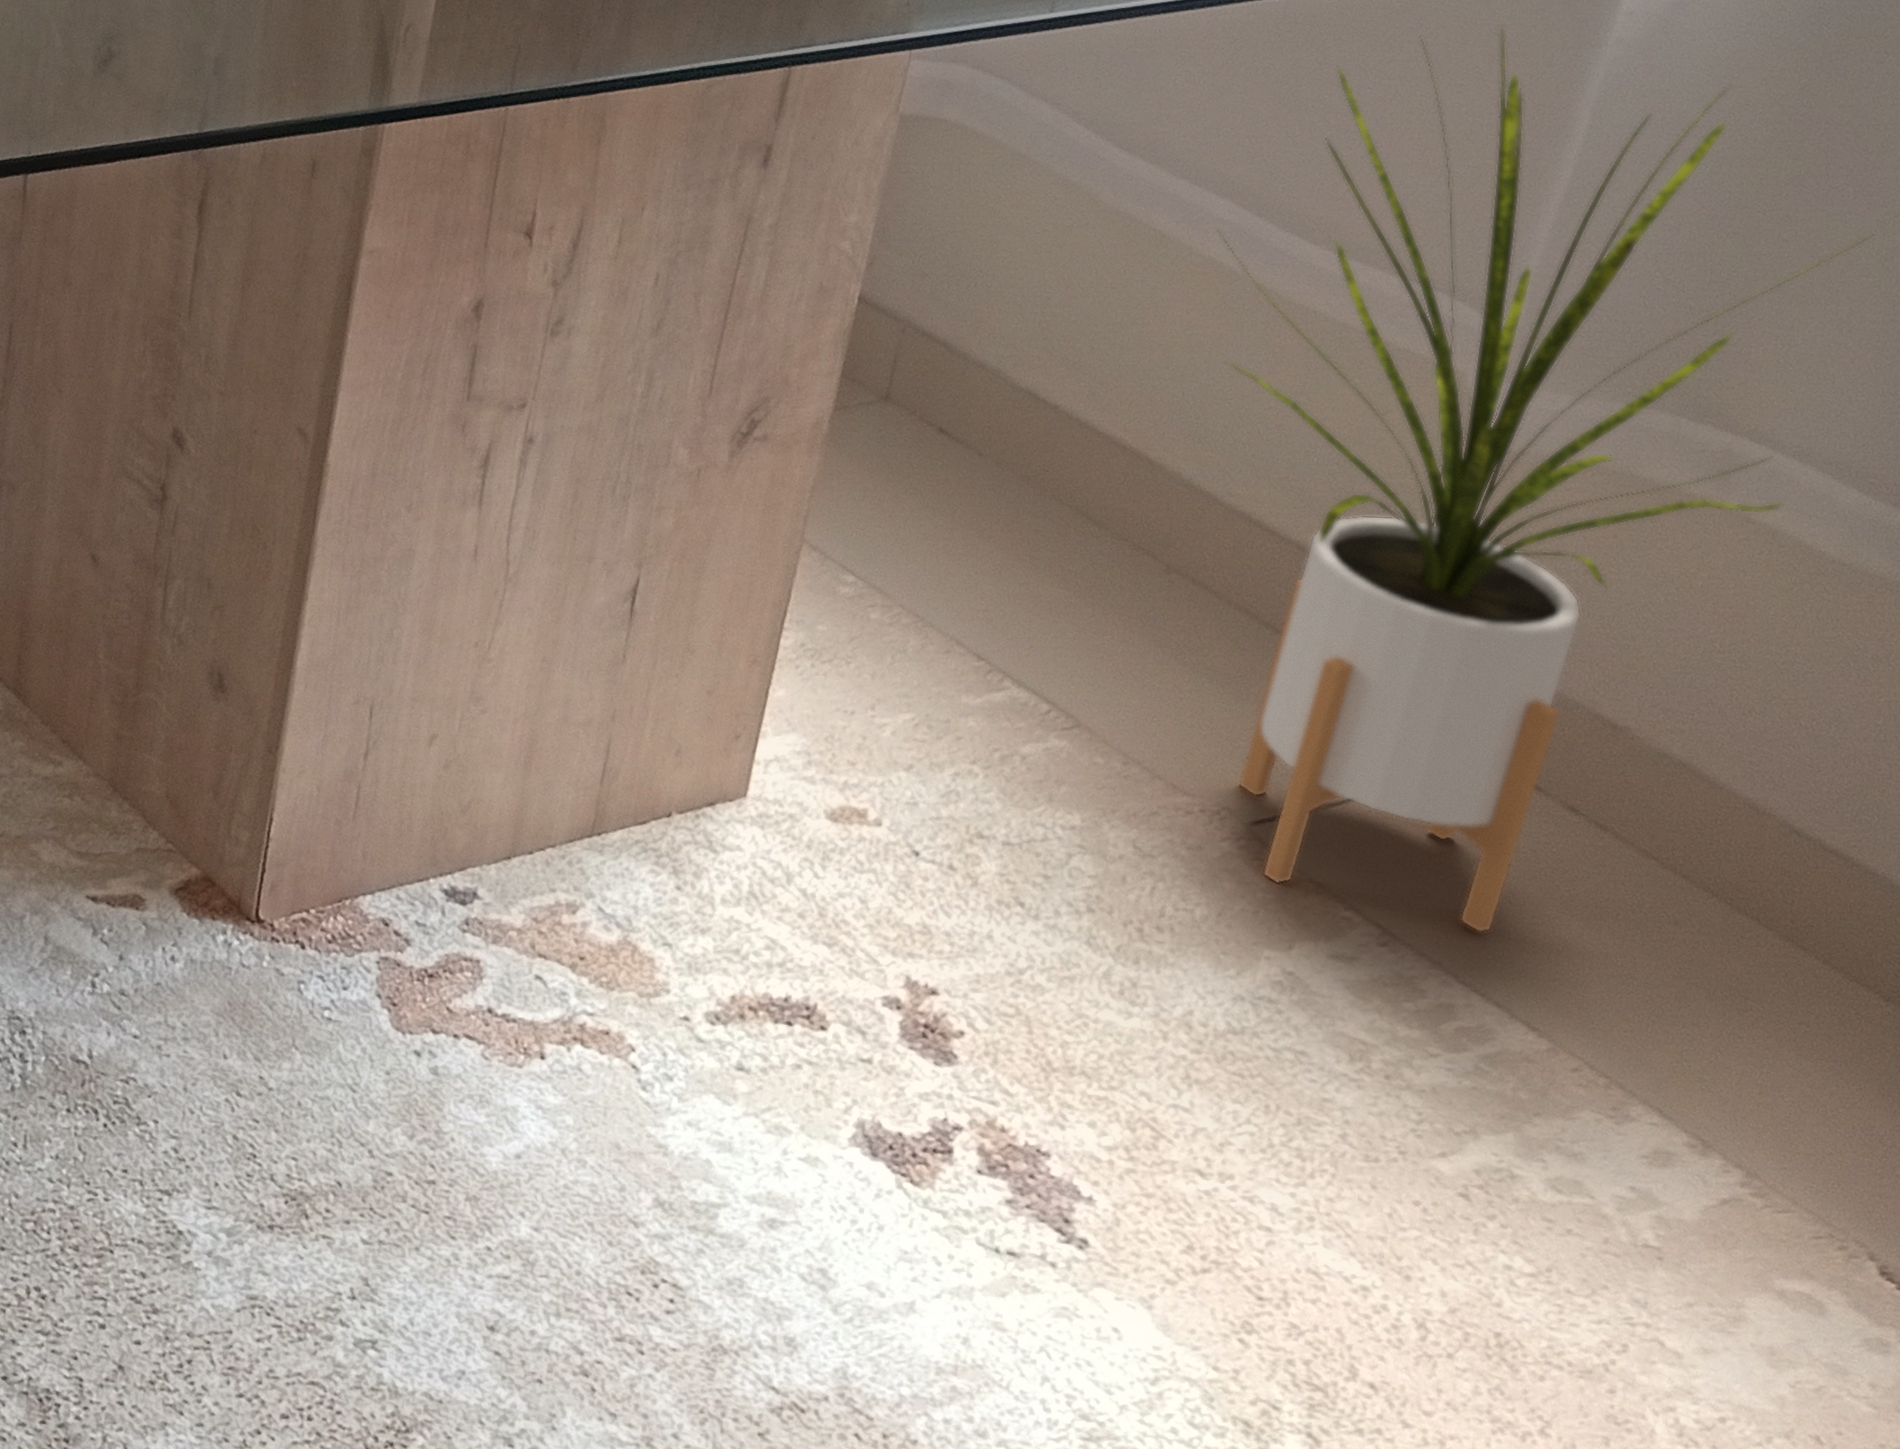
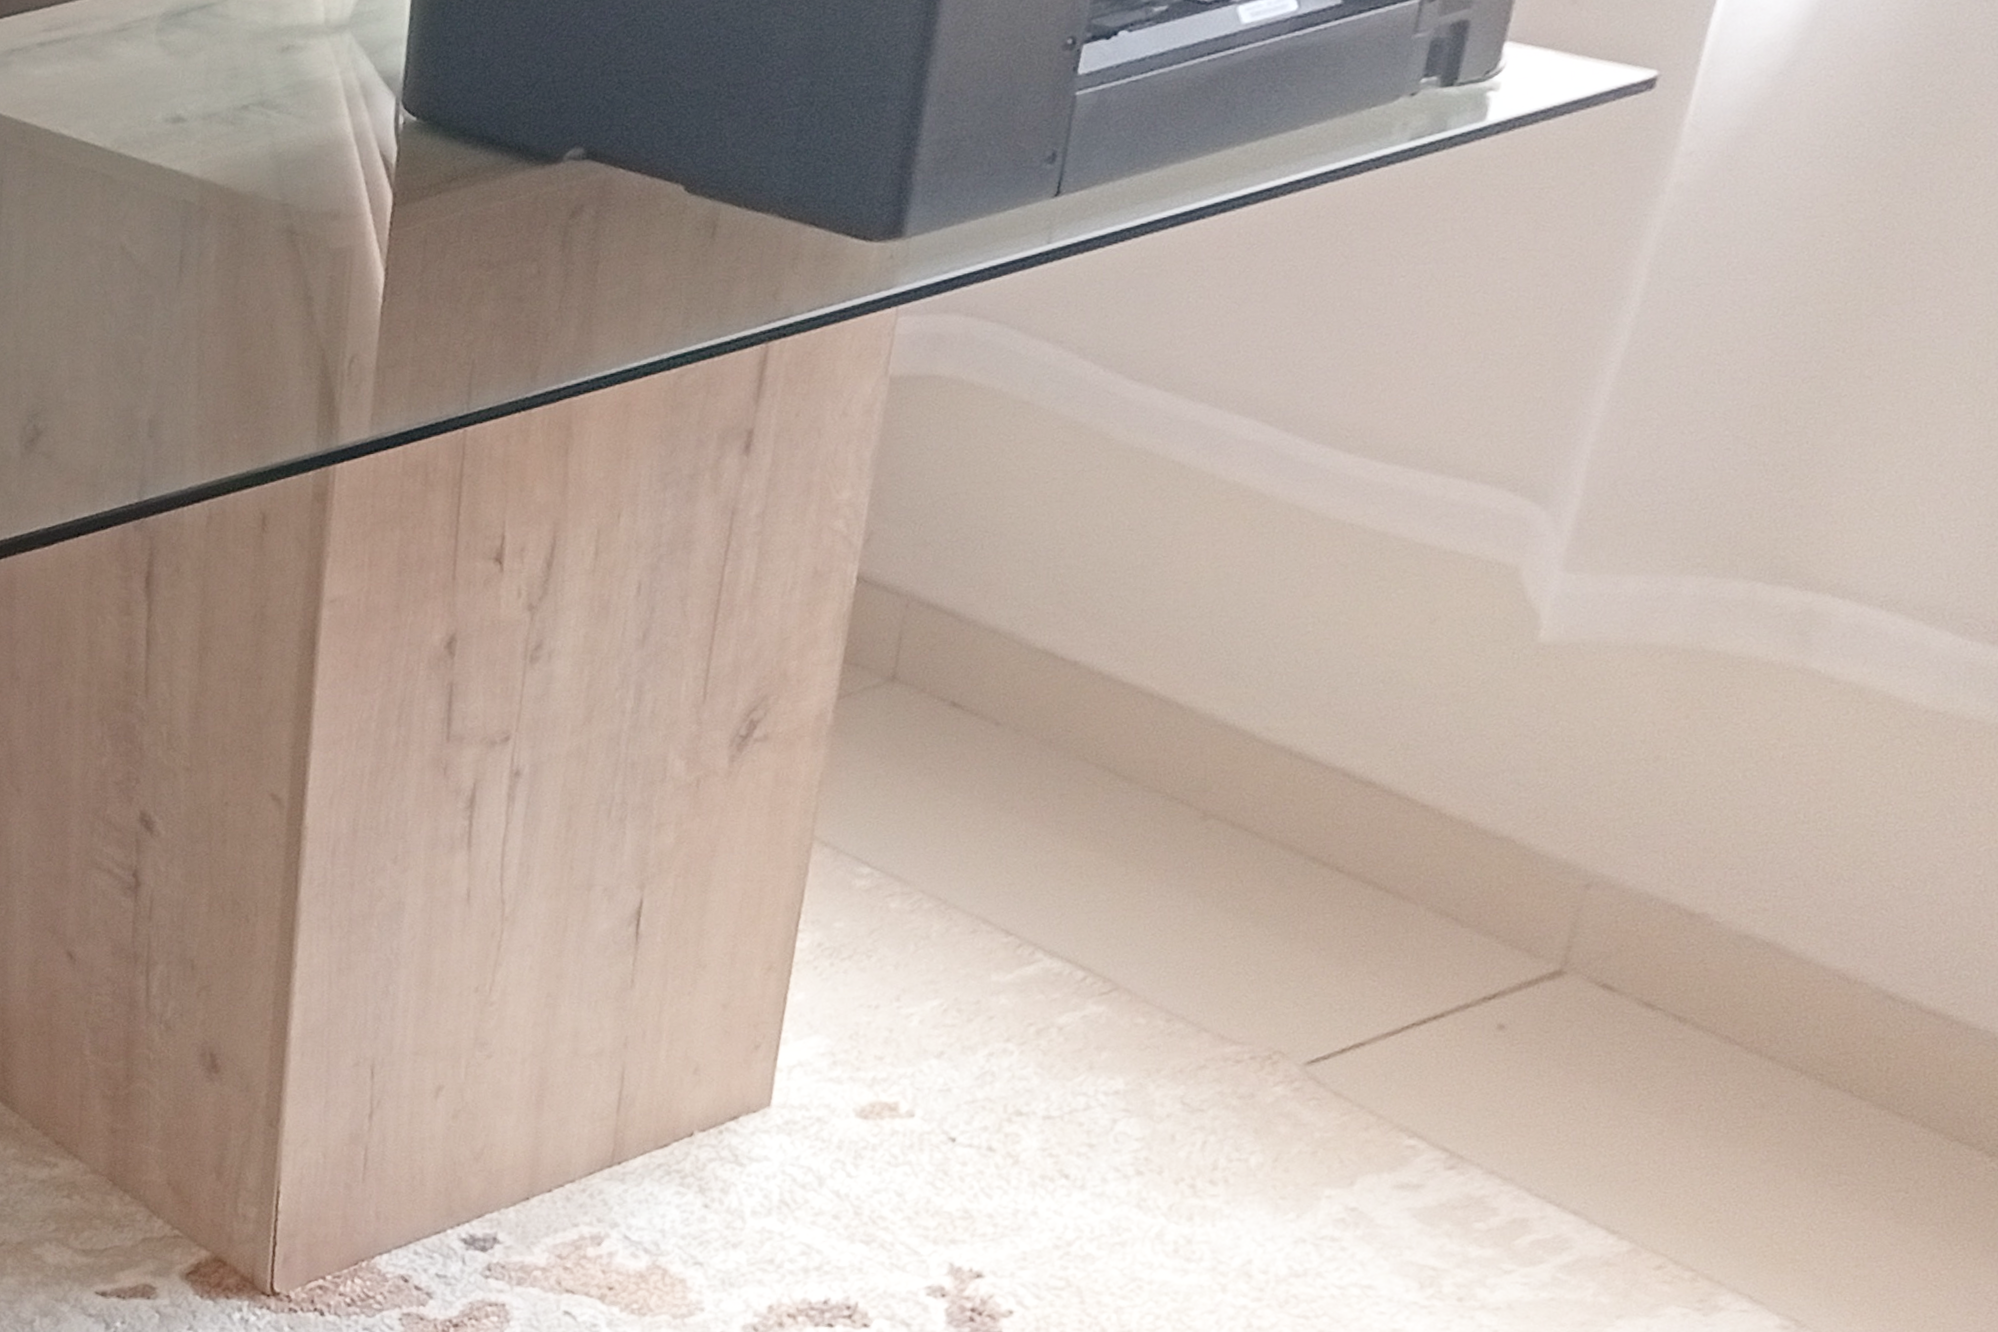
house plant: present [1216,24,1875,934] -> none [1240,186,1967,1144]

